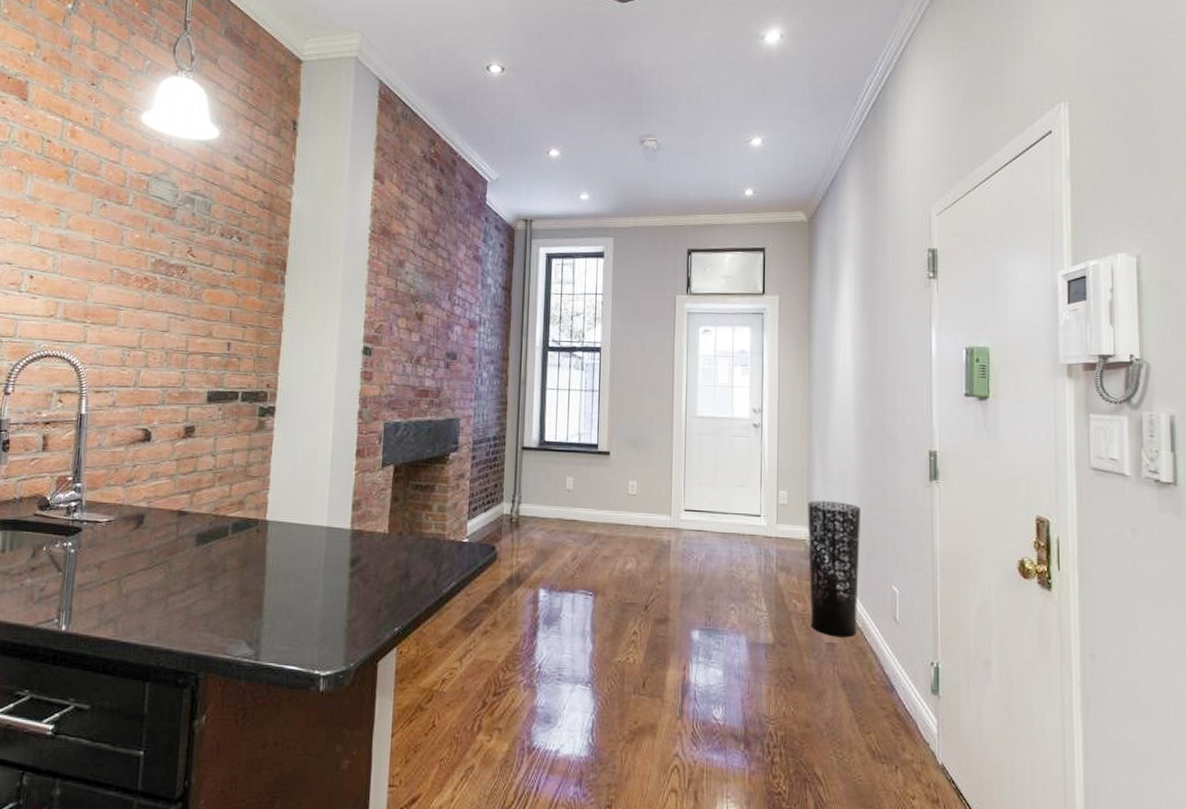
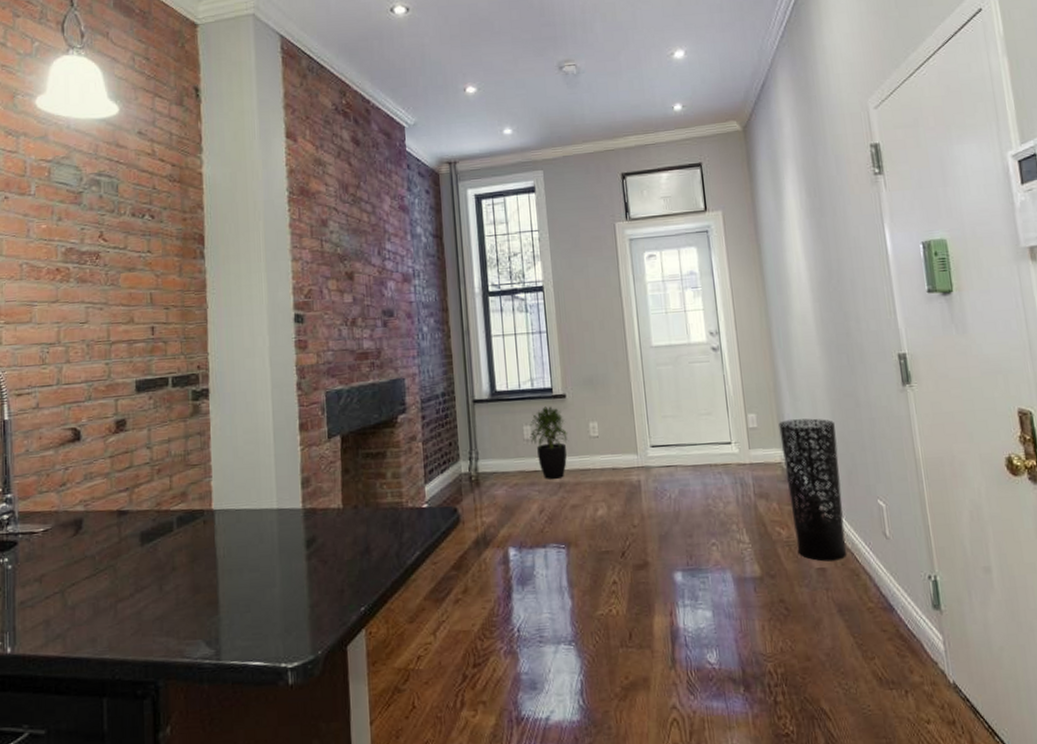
potted plant: none [572,461,607,530] -> present [530,406,568,479]

